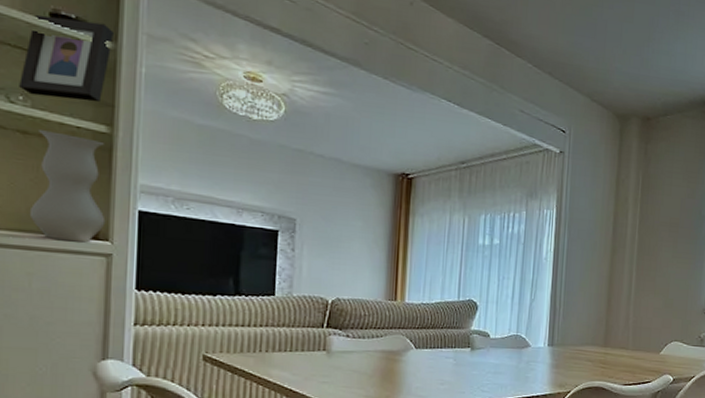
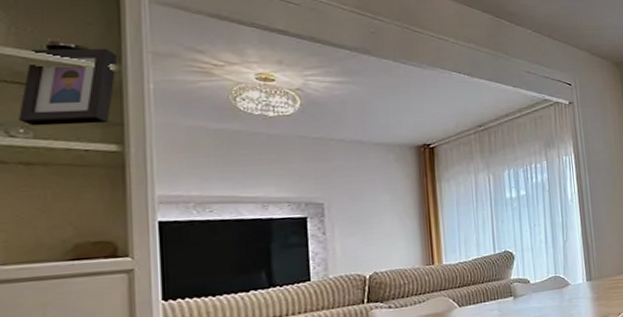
vase: present [29,130,106,243] -> none [38,158,124,265]

